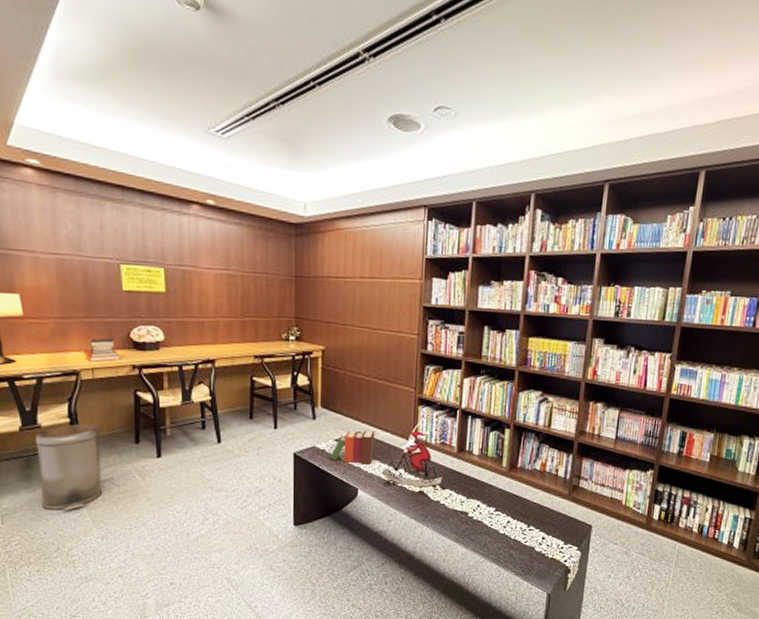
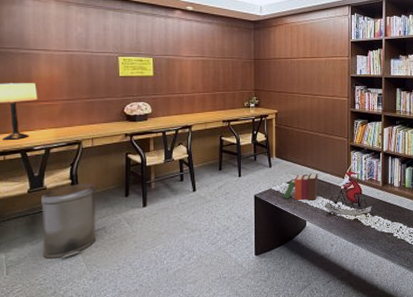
books: present [83,338,120,363] -> none [85,114,116,134]

